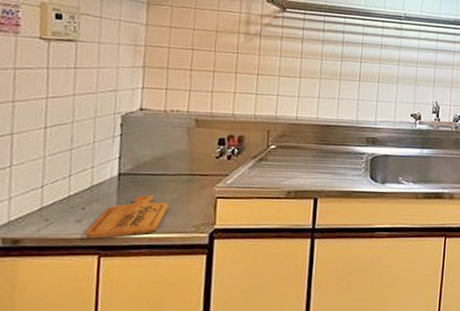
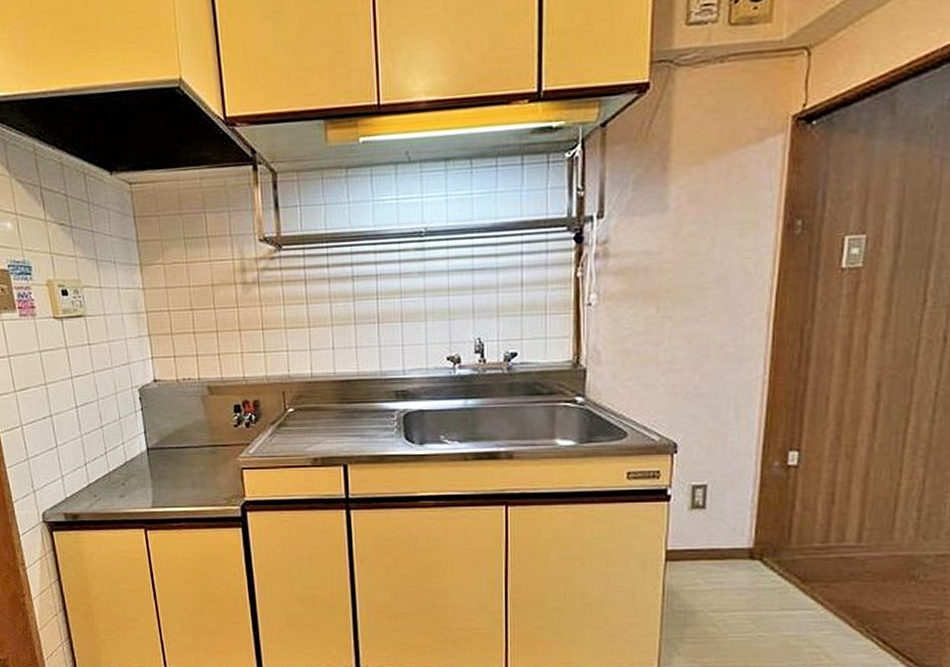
cutting board: present [85,195,169,239] -> none [129,469,198,513]

